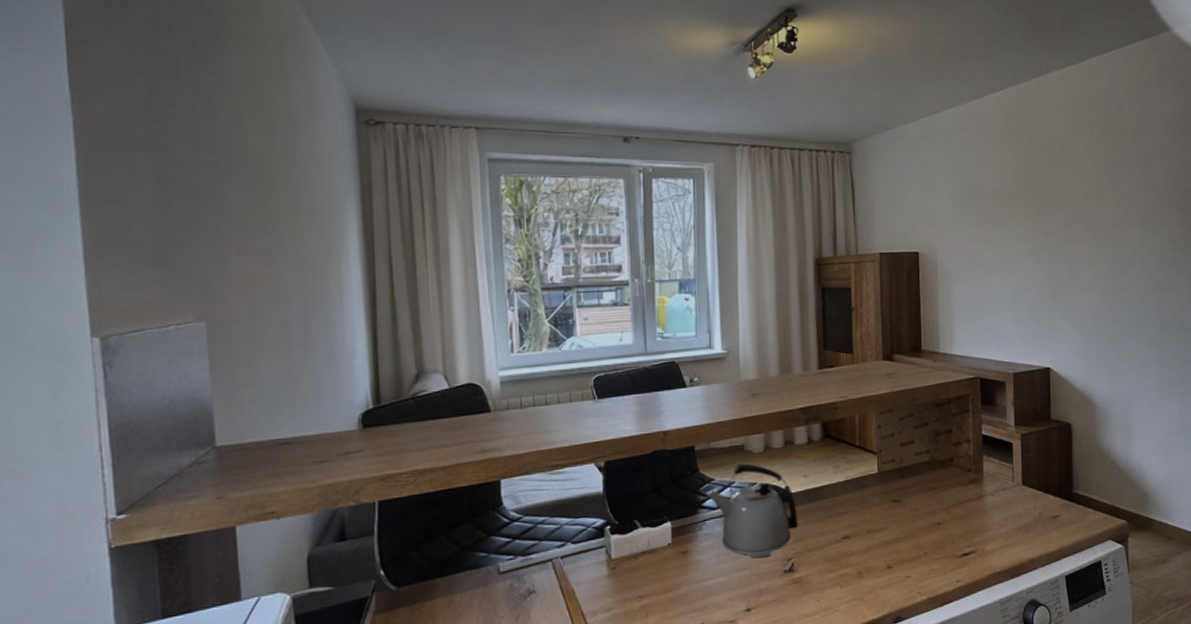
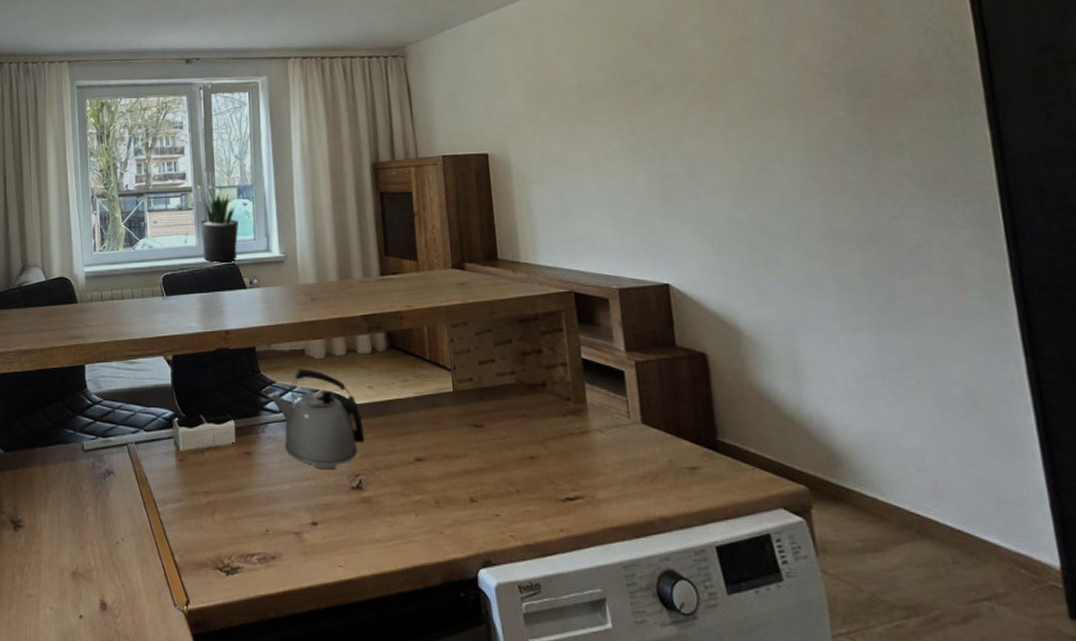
planter: none [637,282,680,362] -> present [200,188,239,263]

